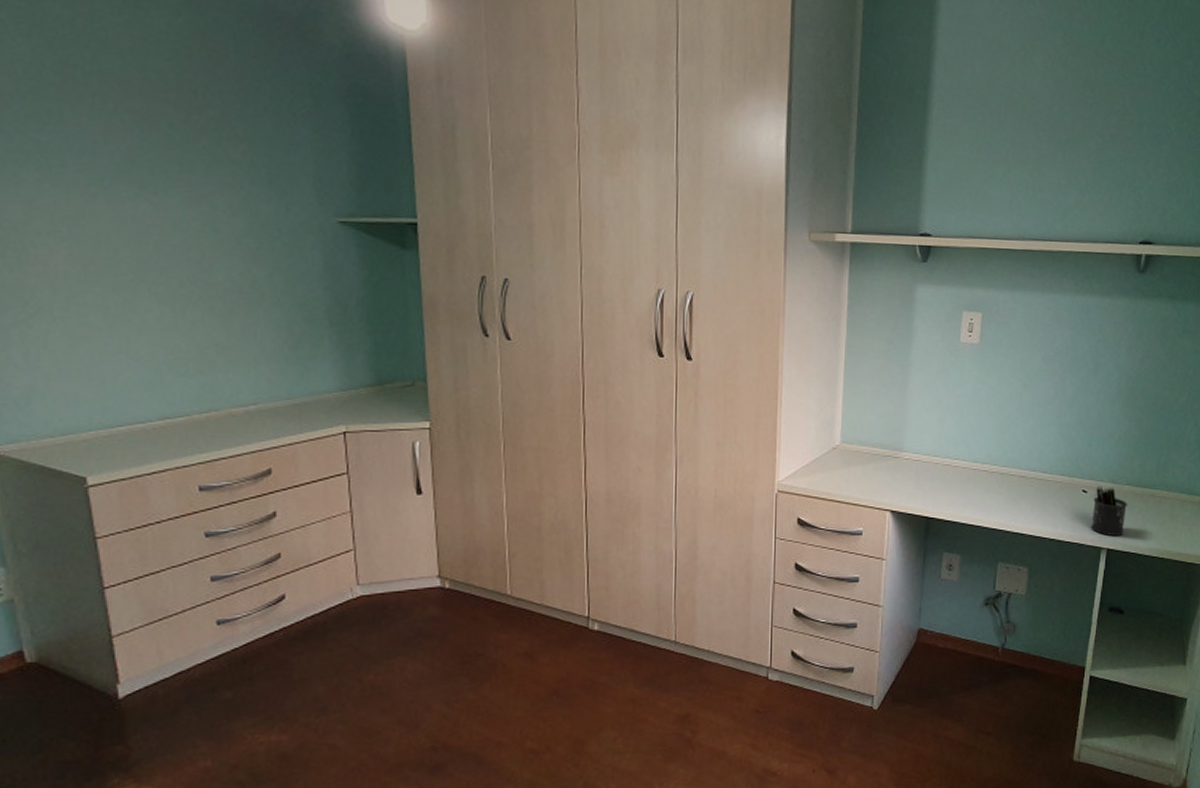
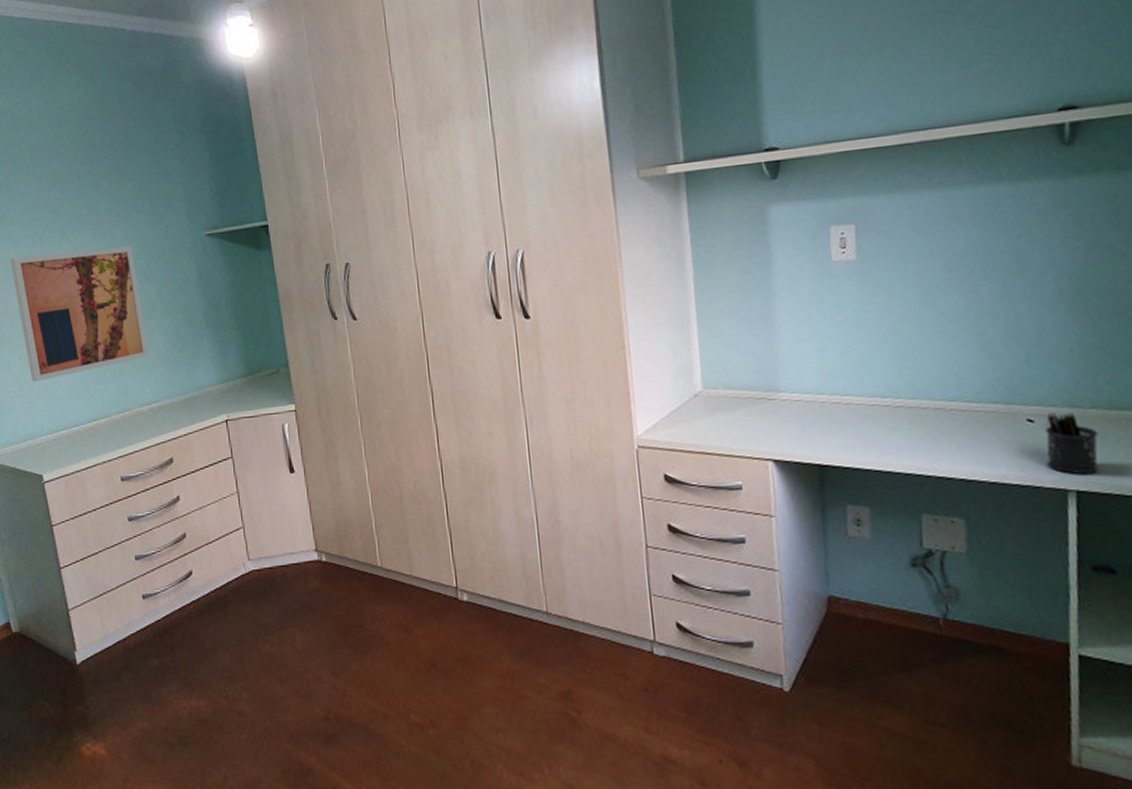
wall art: none [56,207,250,365] -> present [9,246,149,382]

